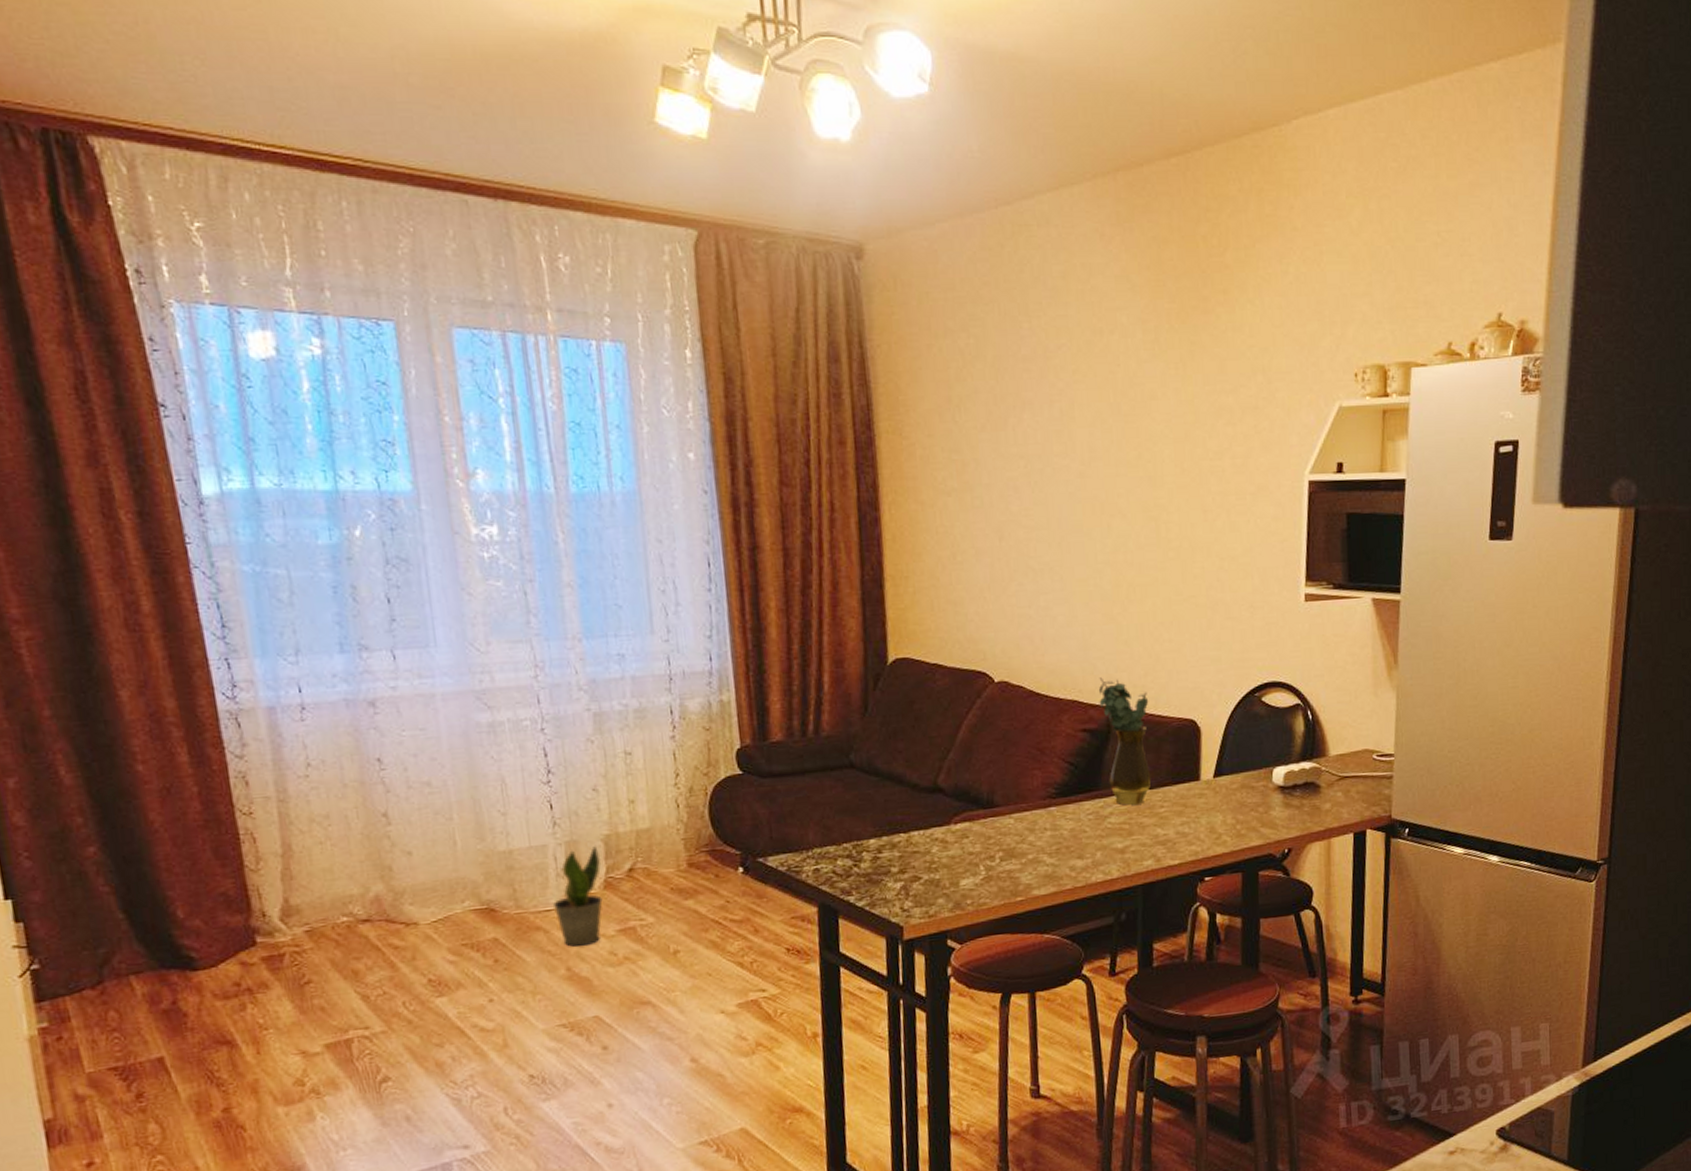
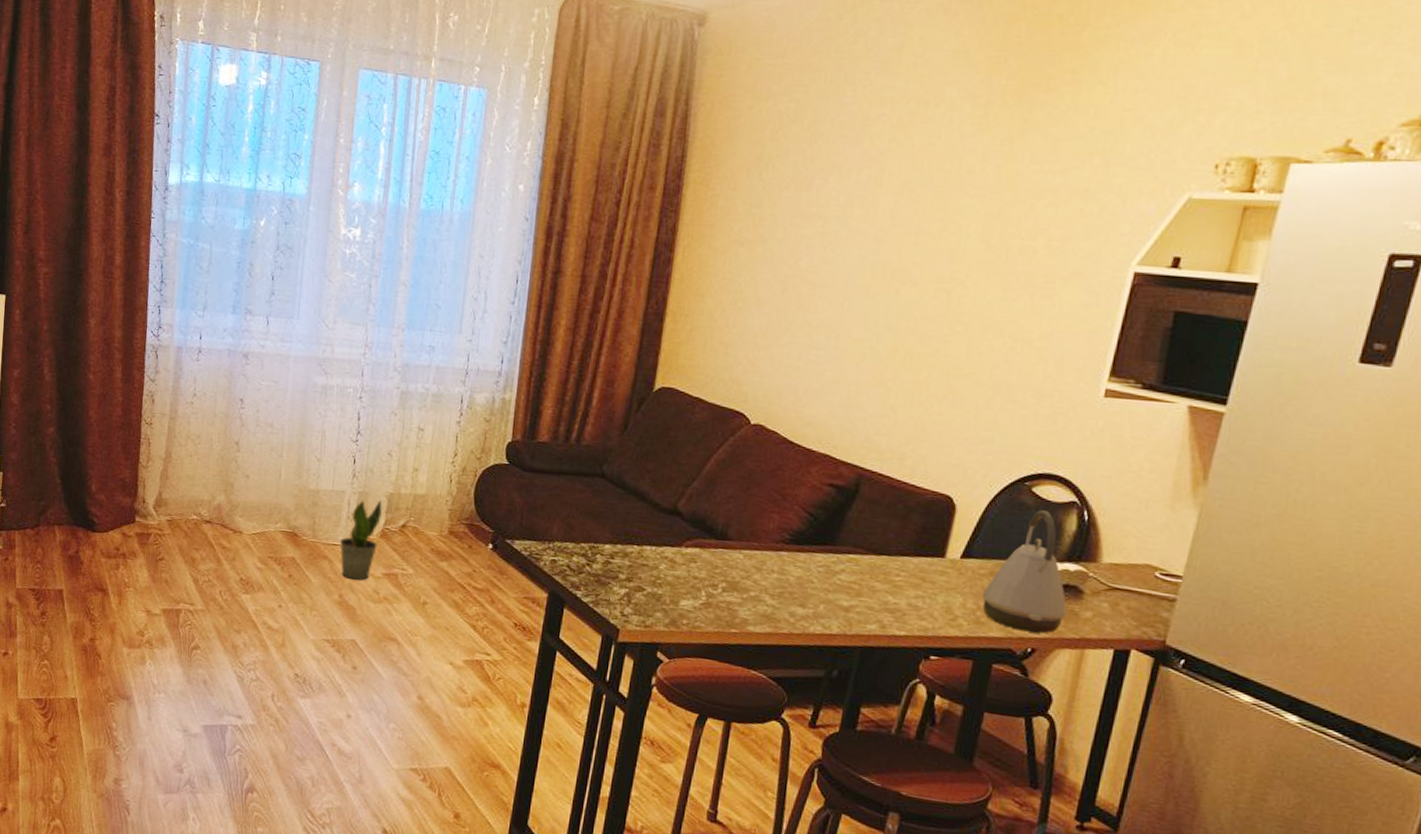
vase: present [1098,677,1152,805] -> none [846,437,905,568]
kettle: none [1238,717,1311,835] -> present [982,510,1067,634]

